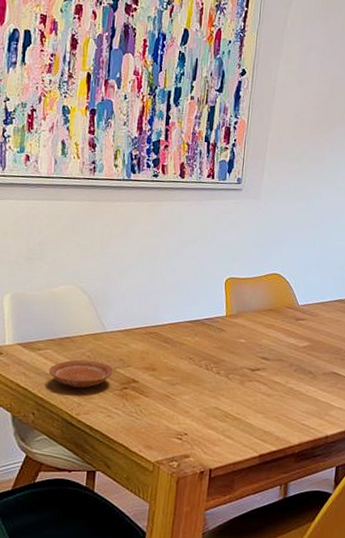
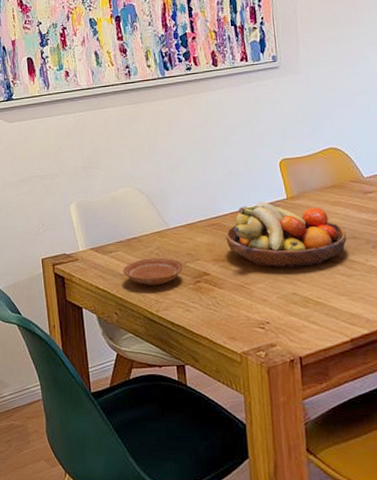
fruit bowl: none [160,316,274,384] -> present [225,201,347,269]

